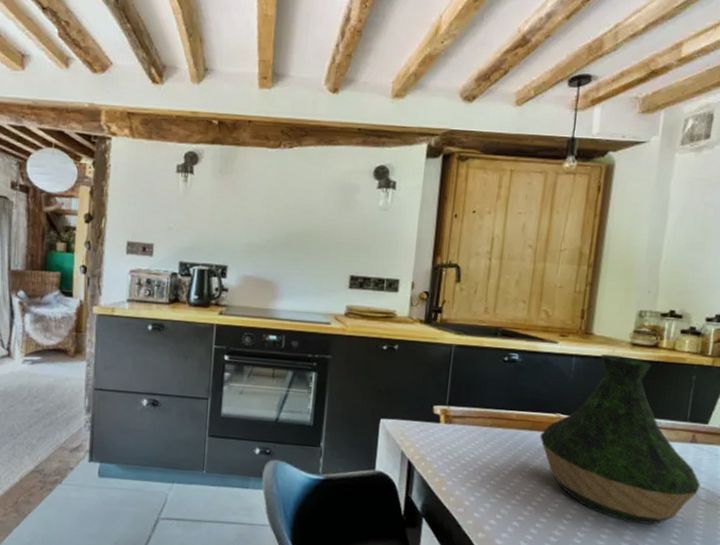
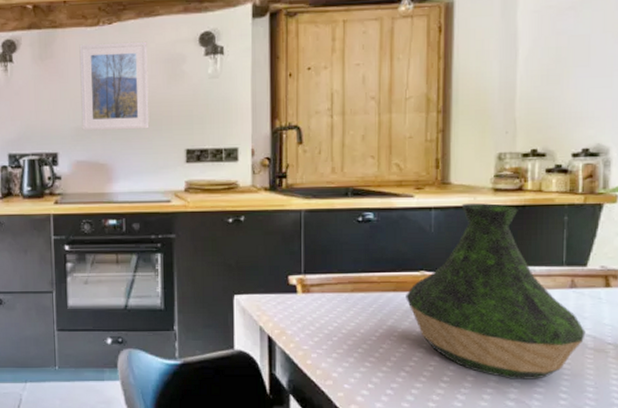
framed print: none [253,164,325,252] -> present [79,41,150,131]

